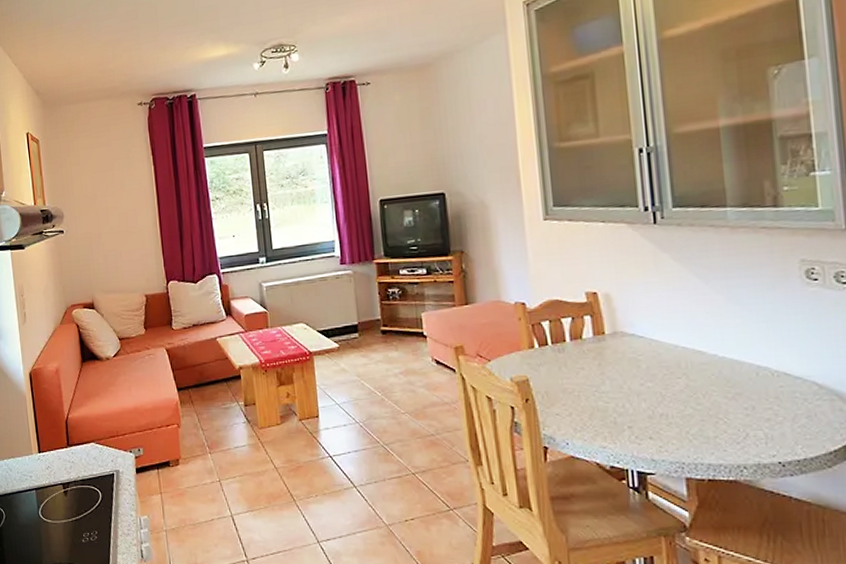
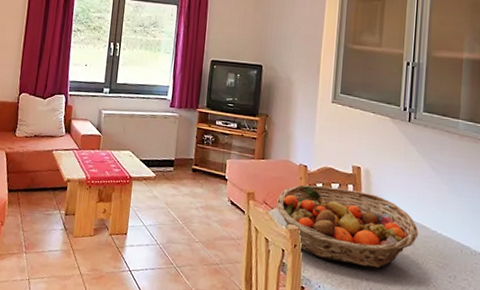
fruit basket: none [494,321,692,413] -> present [276,184,419,269]

